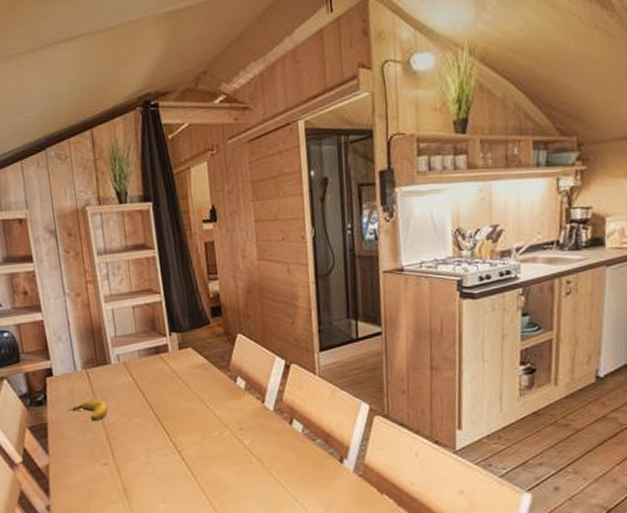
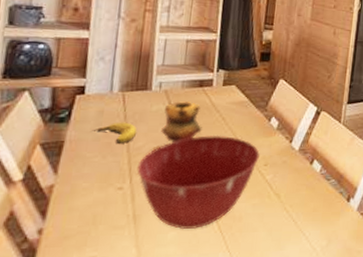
mixing bowl: none [116,402,233,501] -> present [137,135,261,230]
teapot: none [127,371,168,415] -> present [161,101,202,142]

